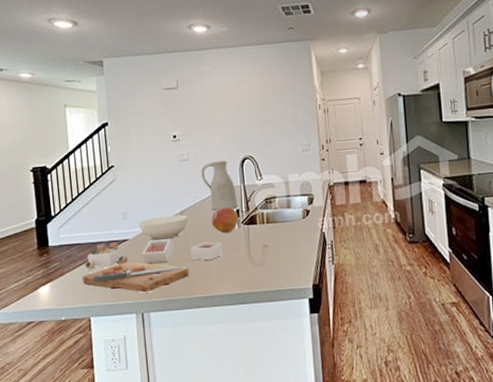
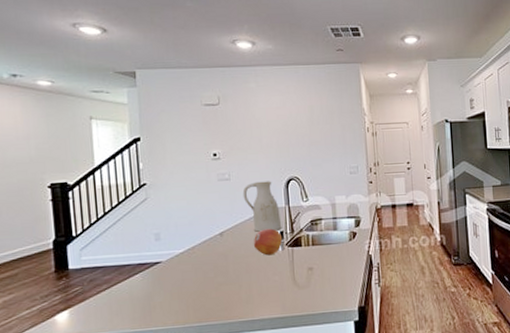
cutting board: present [82,239,224,293] -> none [108,261,266,318]
bowl: present [138,215,188,240] -> none [172,236,229,263]

